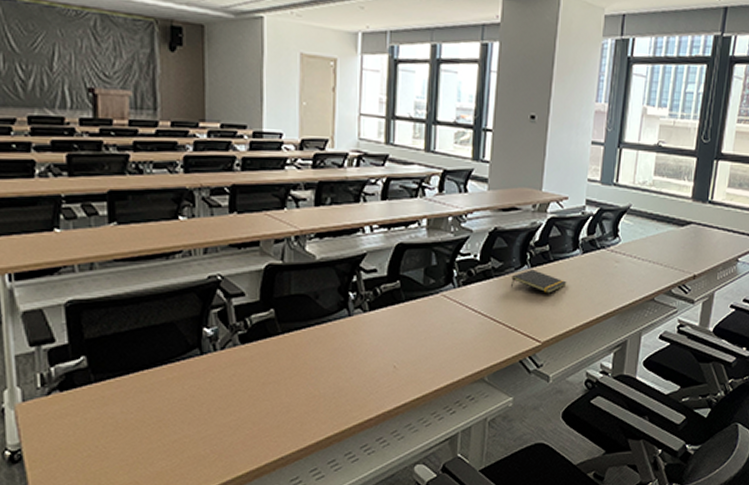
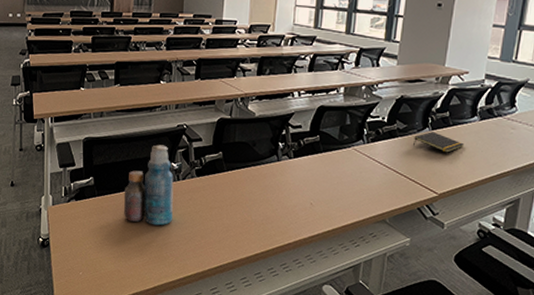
bottle: none [135,304,211,415] -> present [123,144,174,226]

